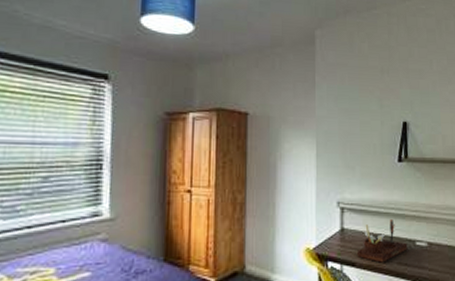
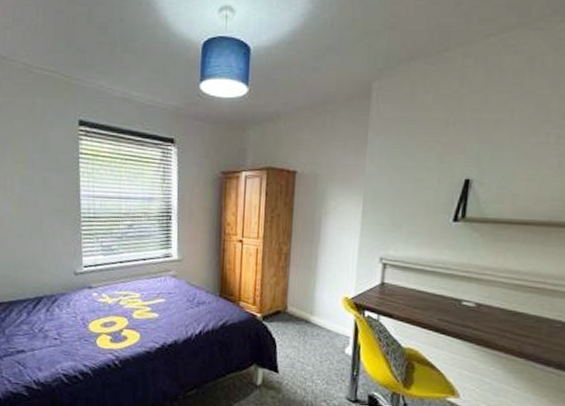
desk organizer: present [357,218,408,263] -> none [396,277,452,318]

